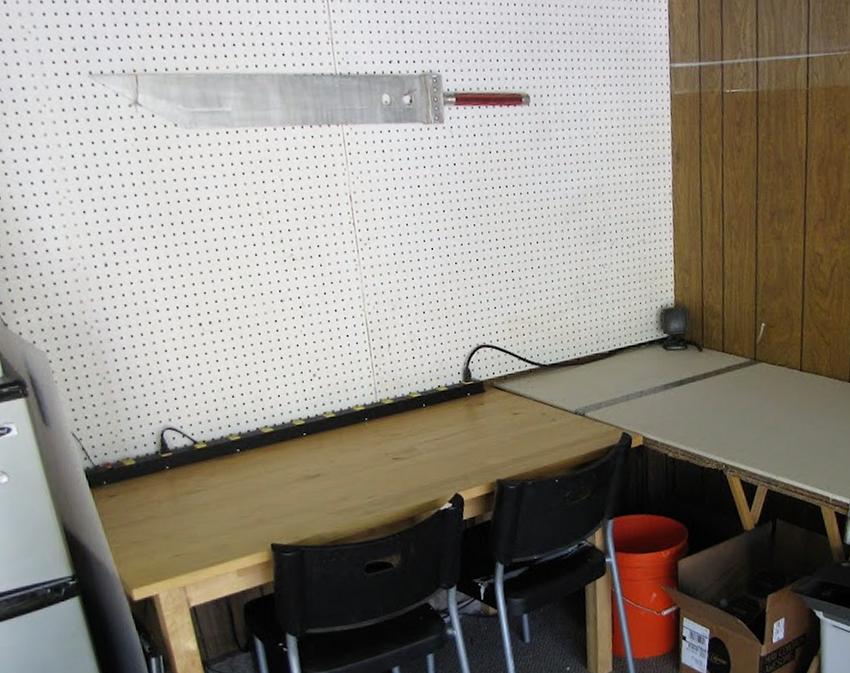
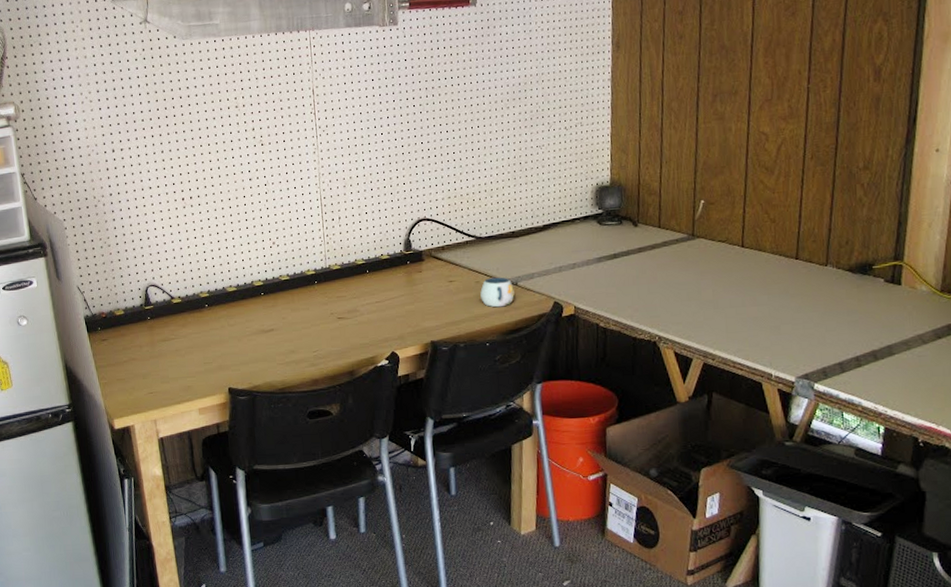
mug: none [546,407,583,441] -> present [480,277,515,308]

